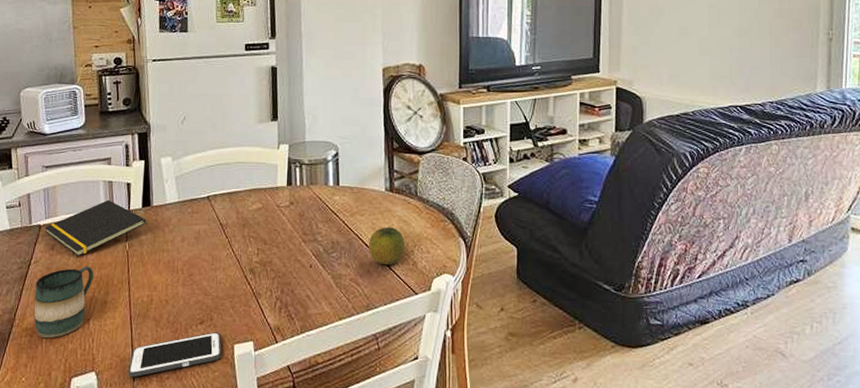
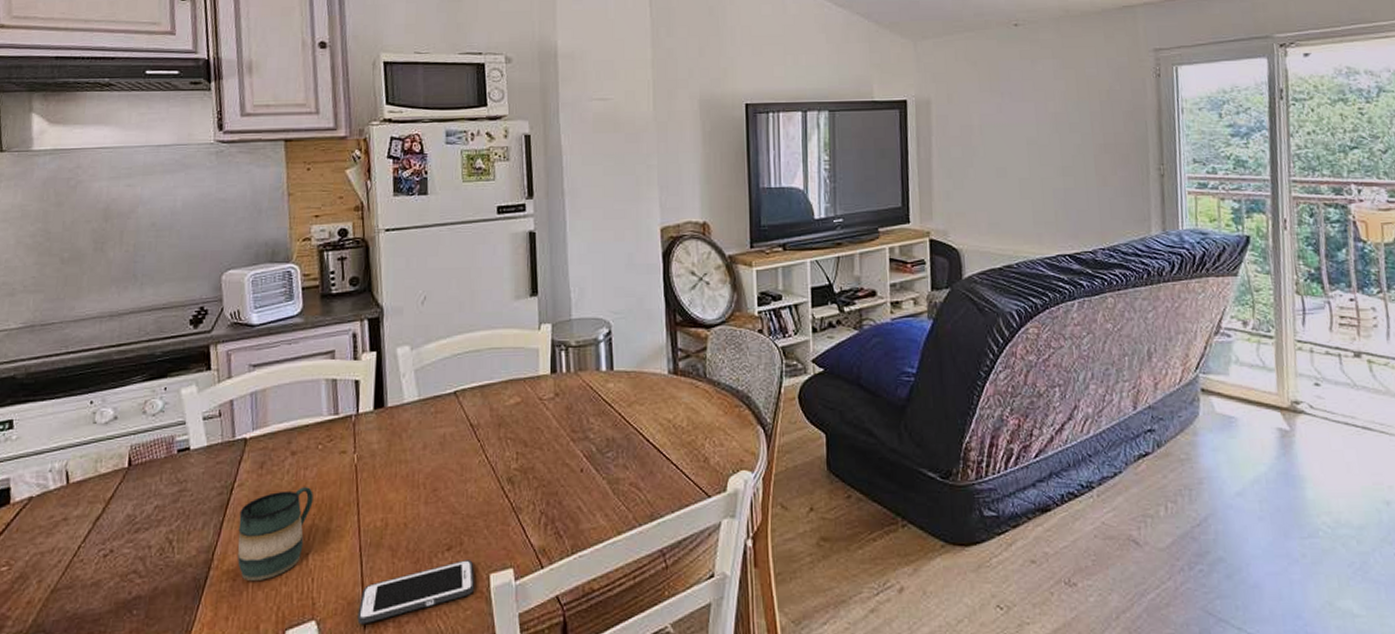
notepad: present [45,199,146,257] -> none [251,402,379,475]
fruit: present [369,227,406,266] -> none [651,417,695,464]

